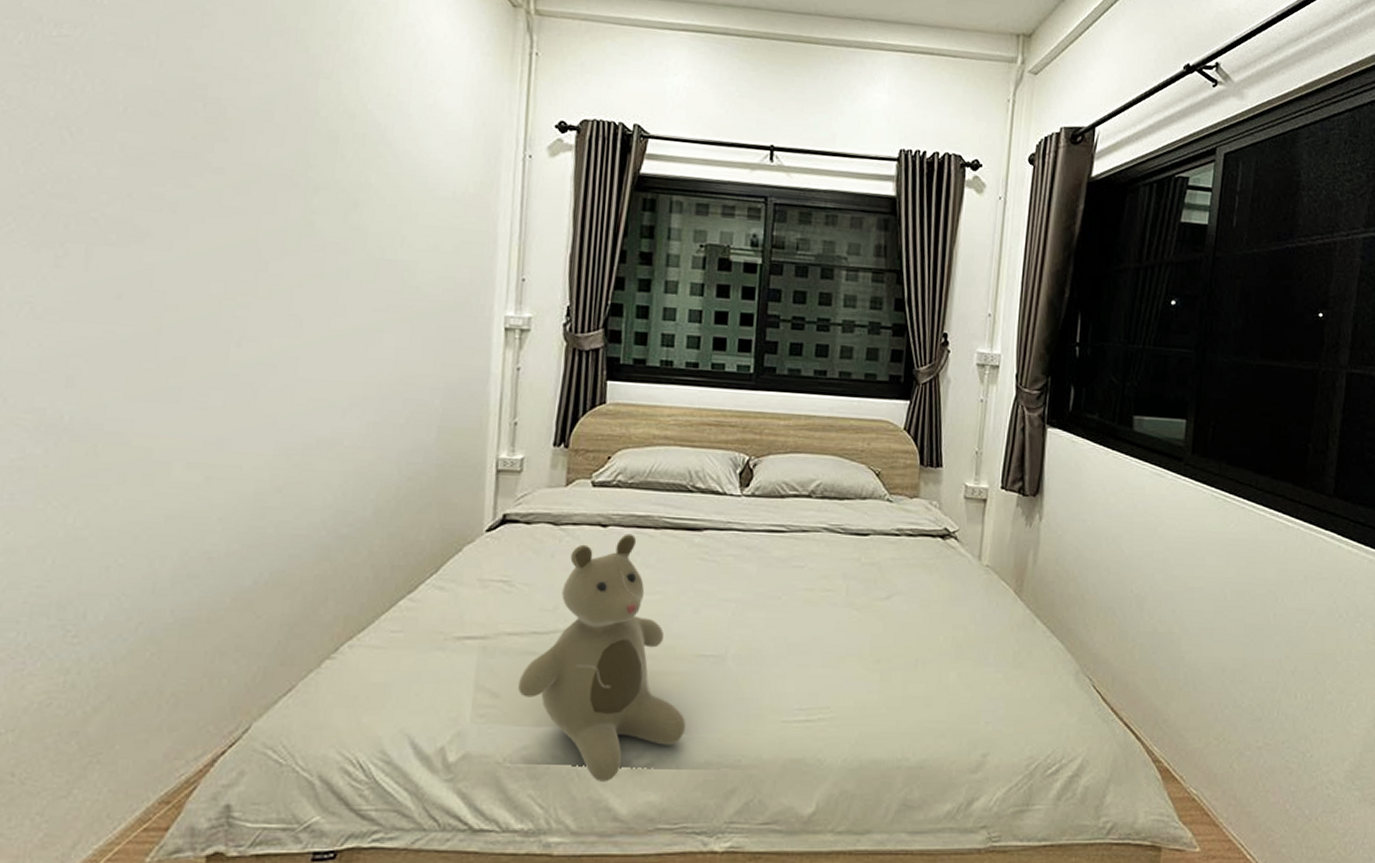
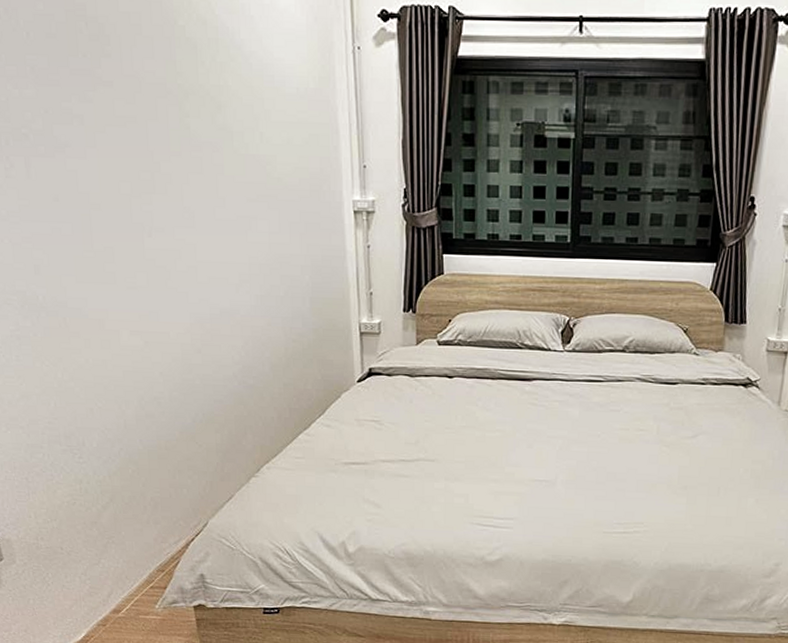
teddy bear: present [518,534,686,782] -> none [394,383,526,571]

